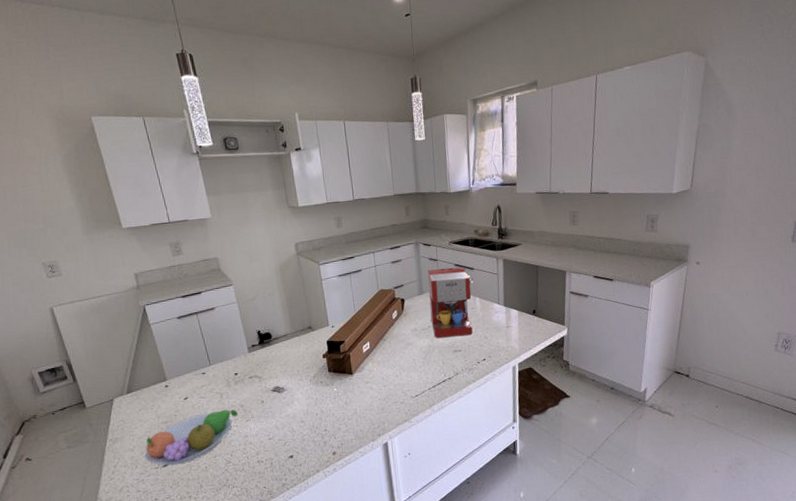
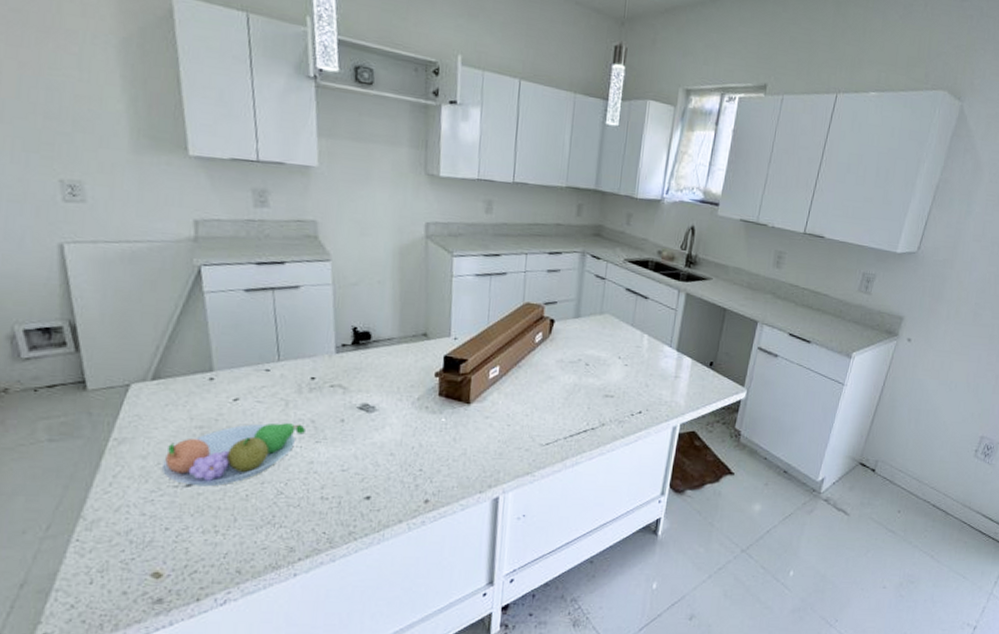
coffee maker: present [427,266,474,338] -> none [583,288,646,379]

